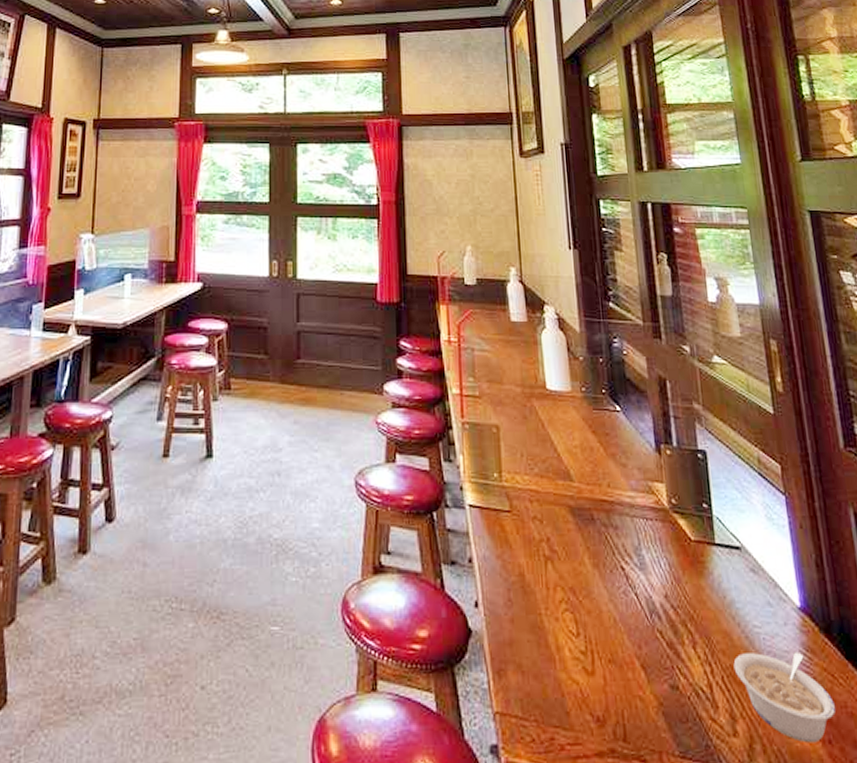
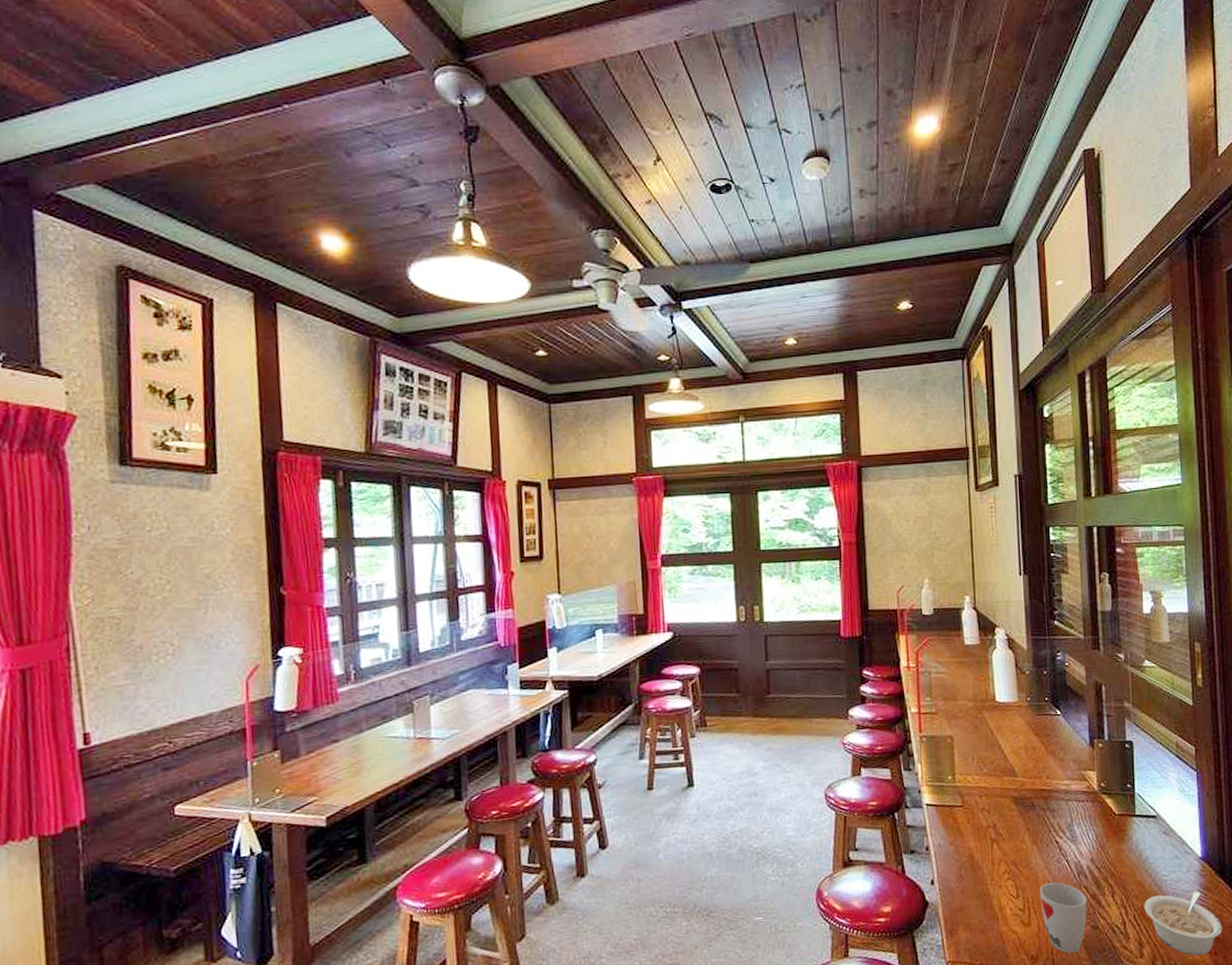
cup: none [604,621,664,719] -> present [1039,882,1087,954]

